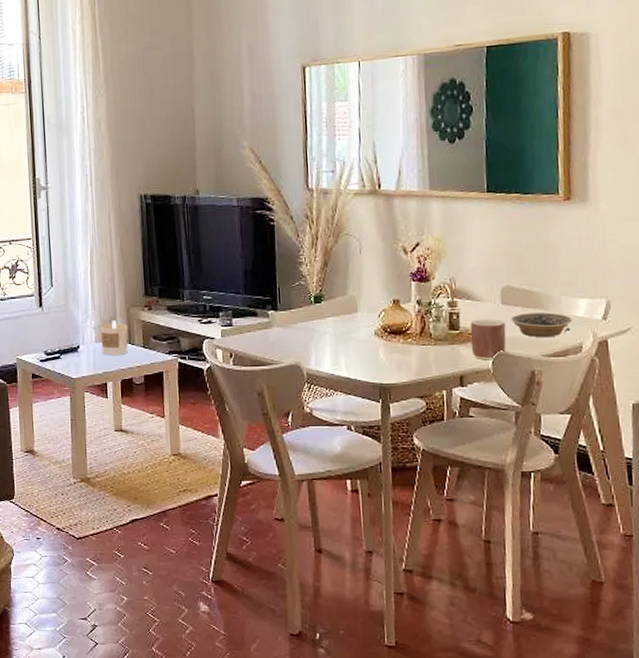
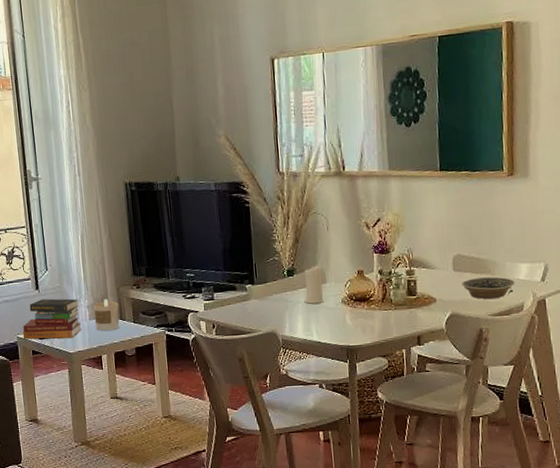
books: none [22,317,87,362] -> present [22,298,82,340]
candle: none [332,292,354,335] -> present [304,265,323,304]
mug: present [470,319,507,361] -> none [426,284,458,322]

